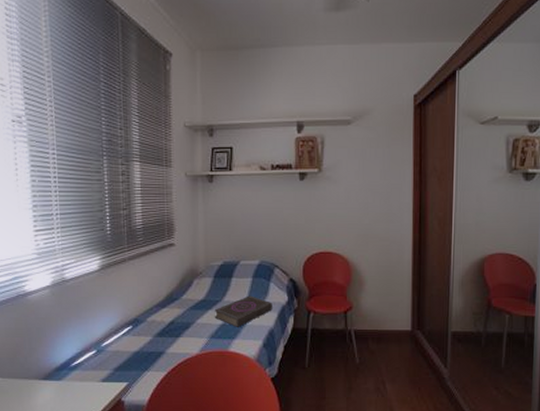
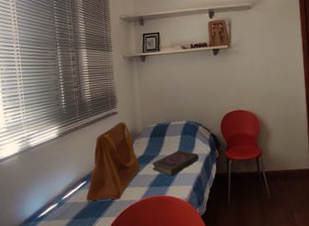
tote bag: none [131,257,200,351] -> present [86,122,140,202]

